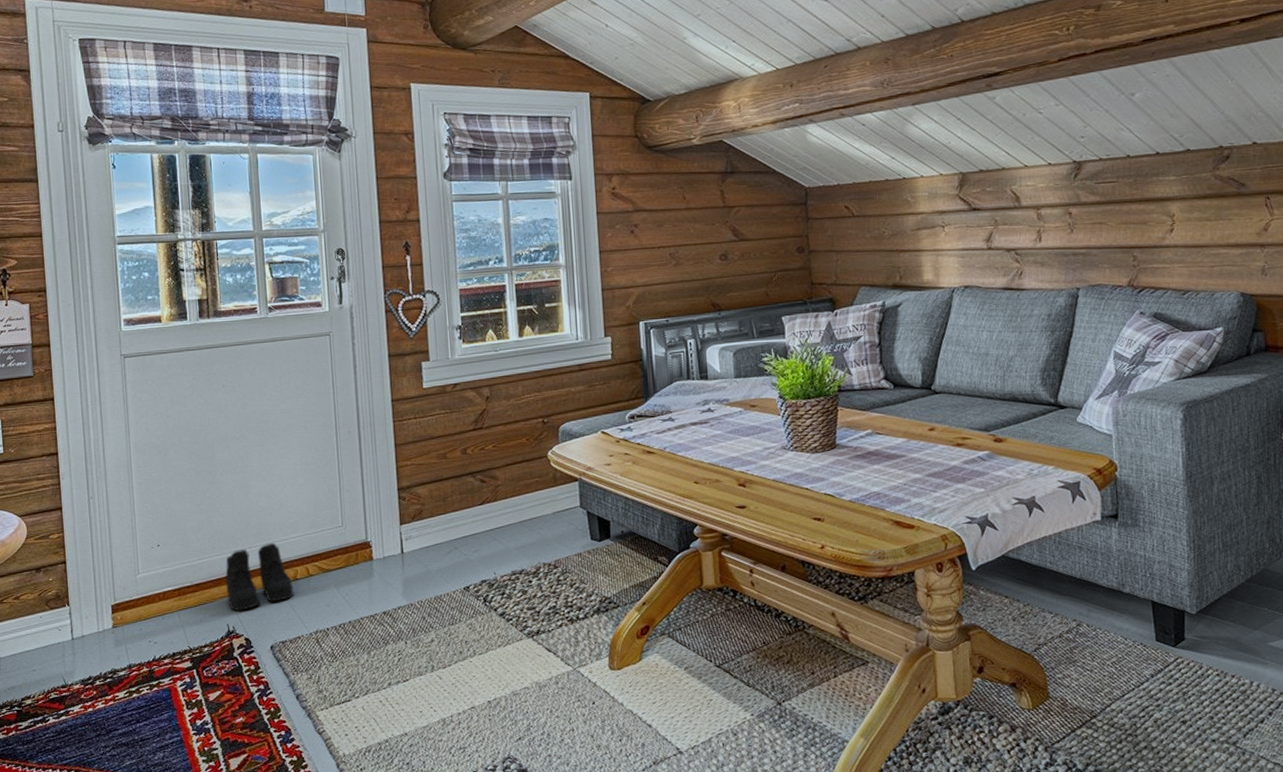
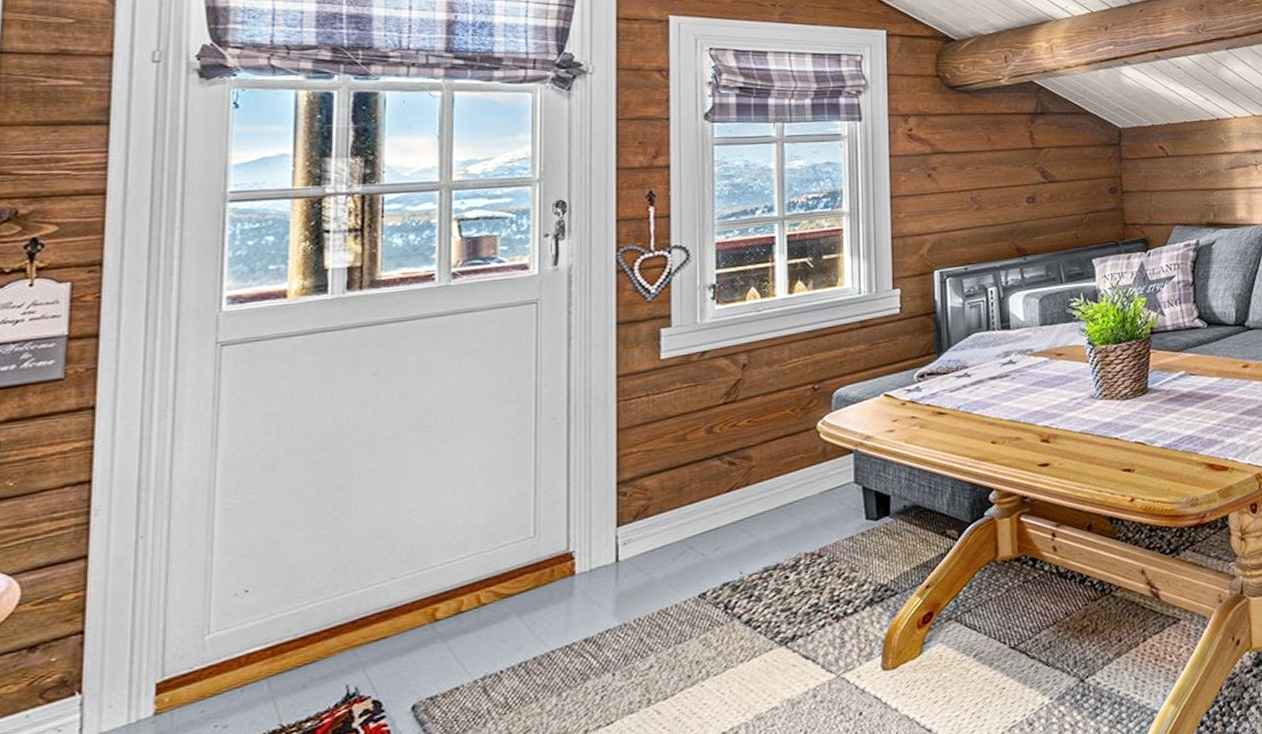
boots: present [225,542,295,612] -> none [350,568,456,667]

